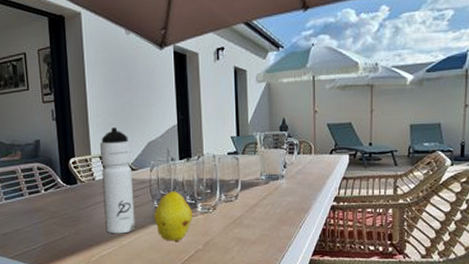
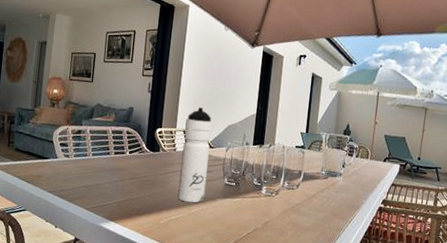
fruit: present [153,190,193,241] -> none [222,170,257,218]

